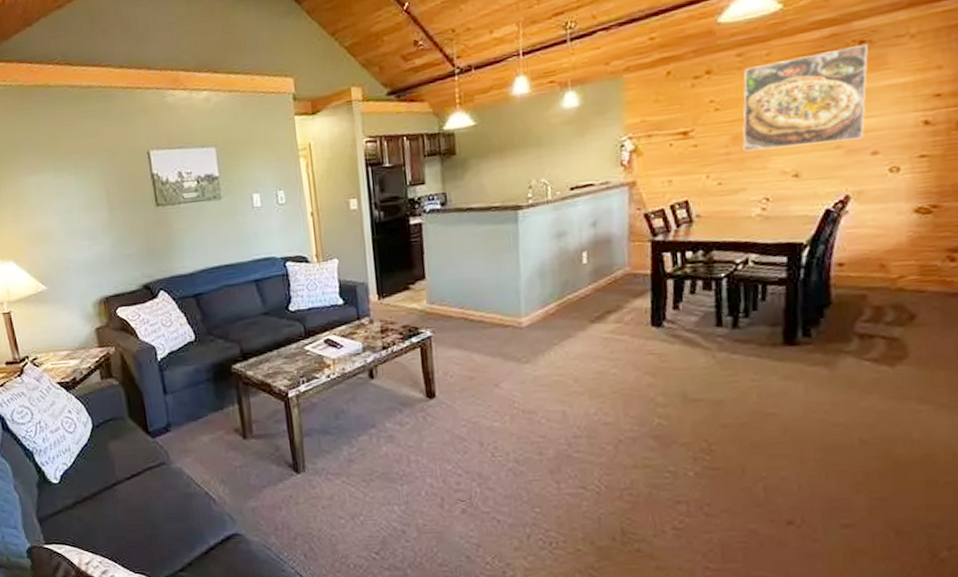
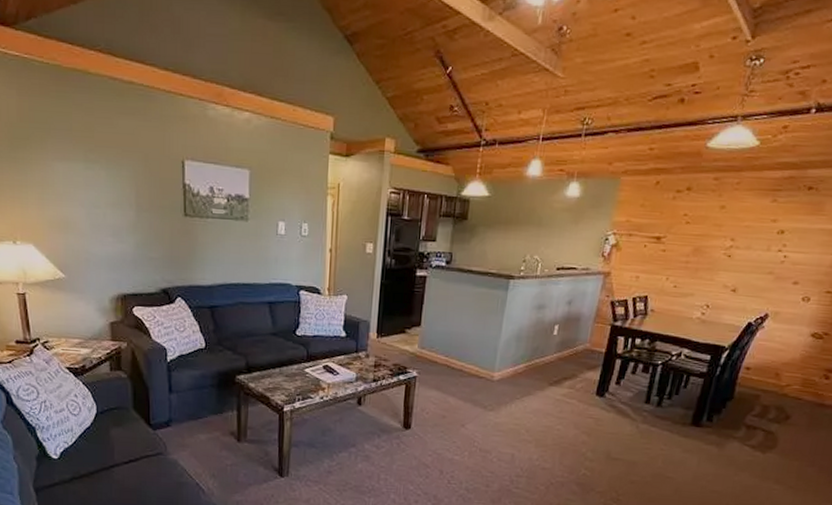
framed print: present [742,45,868,152] -> none [699,190,814,269]

